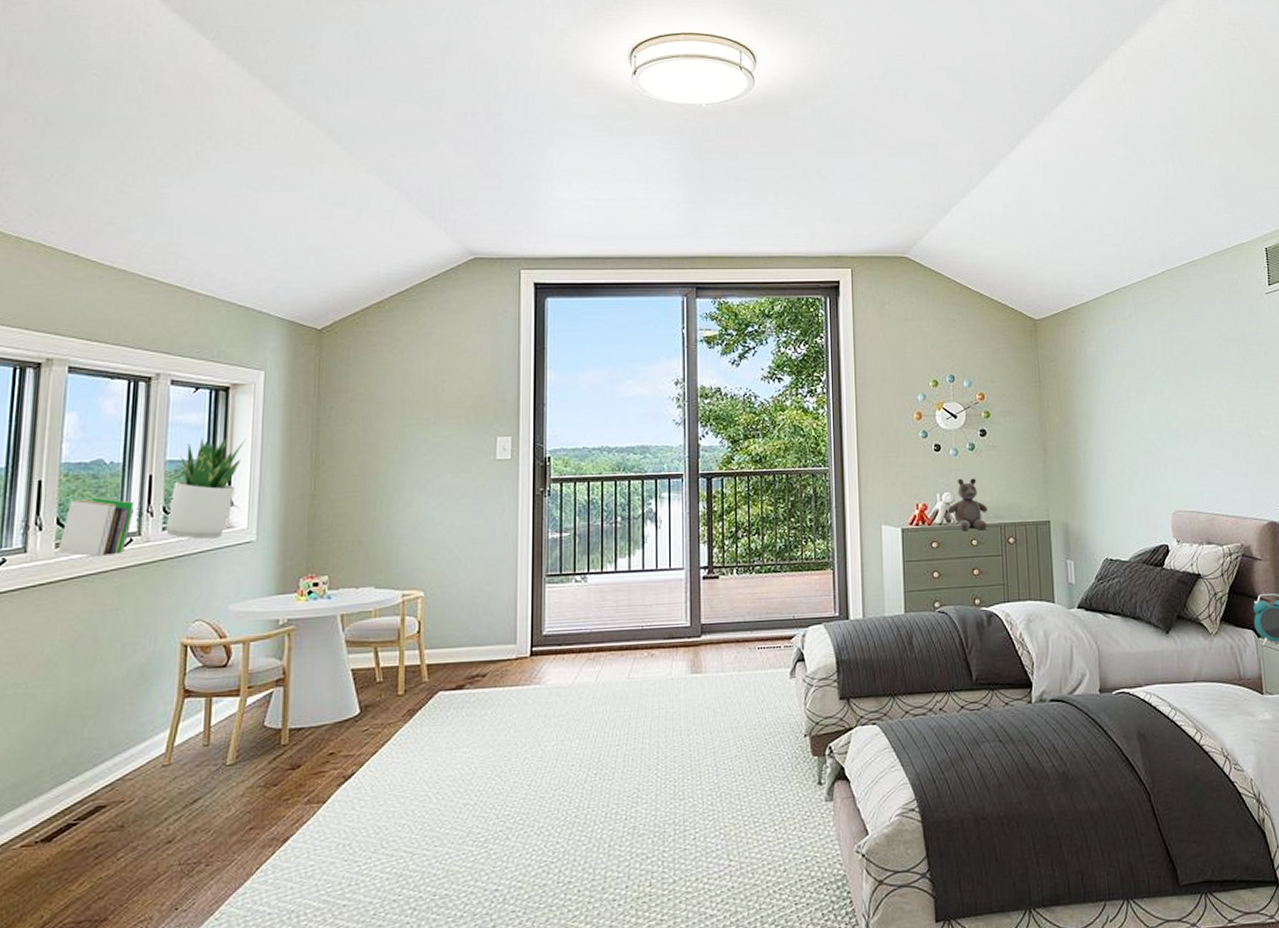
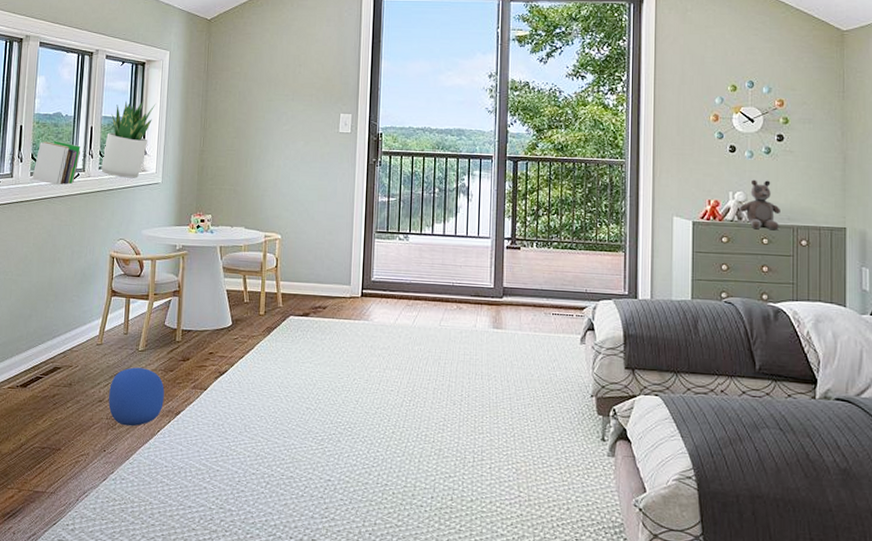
ball: none [182,787,265,870] -> present [108,367,165,427]

